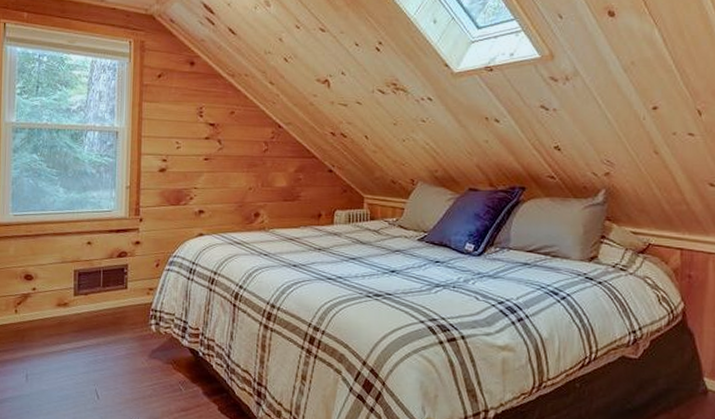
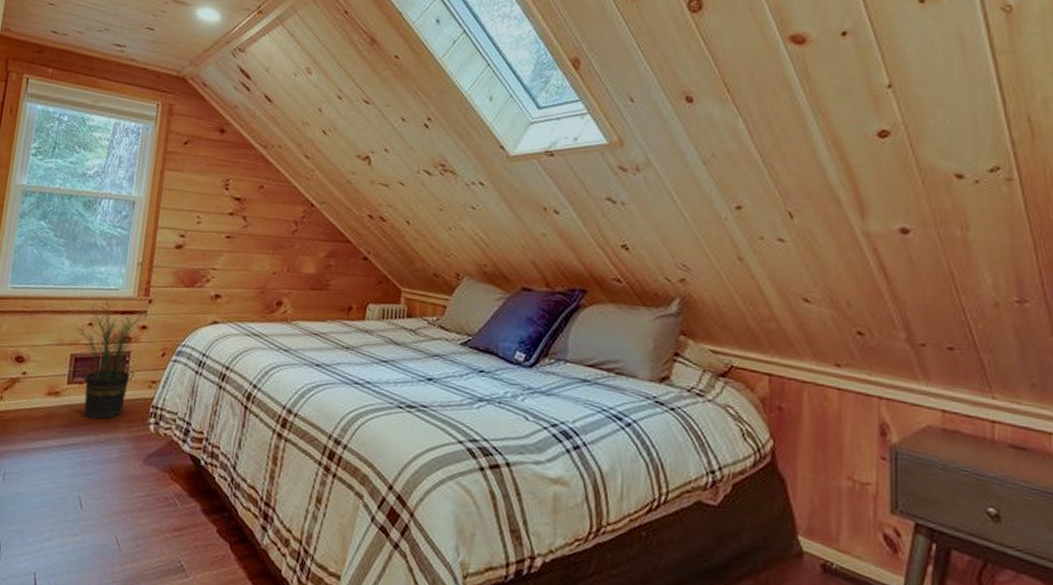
potted plant: none [71,220,145,324] -> present [71,299,154,420]

